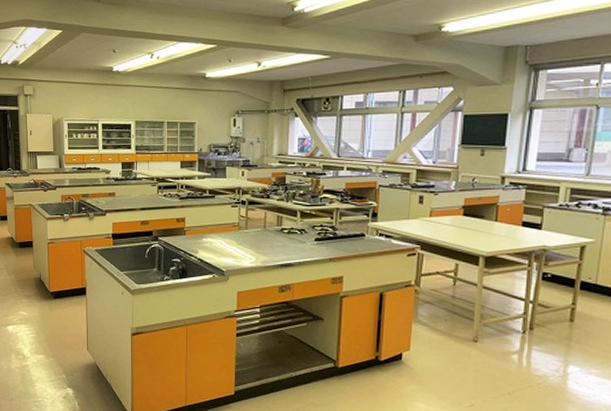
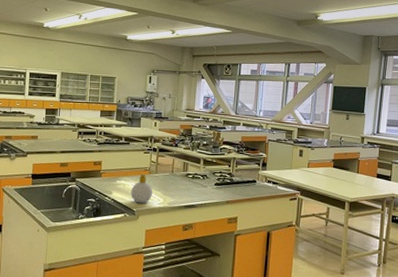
soap bottle: none [219,229,243,263] -> present [131,173,152,204]

